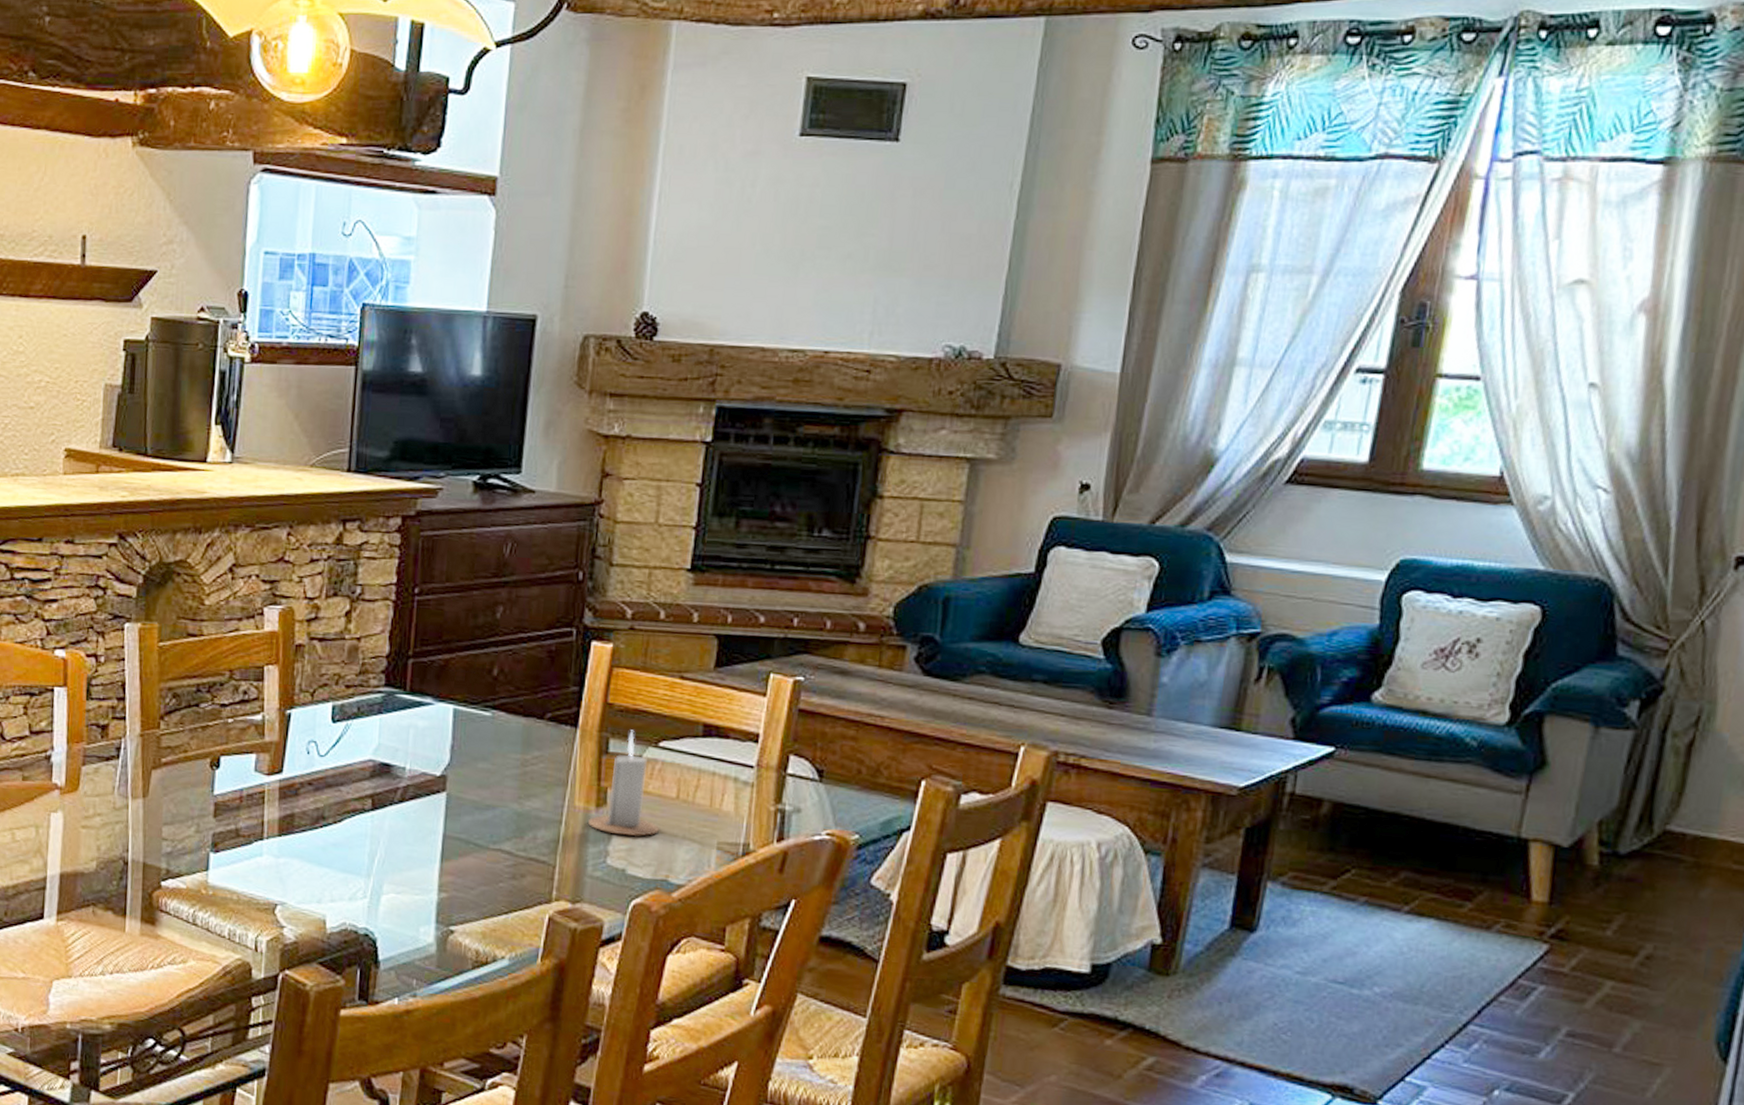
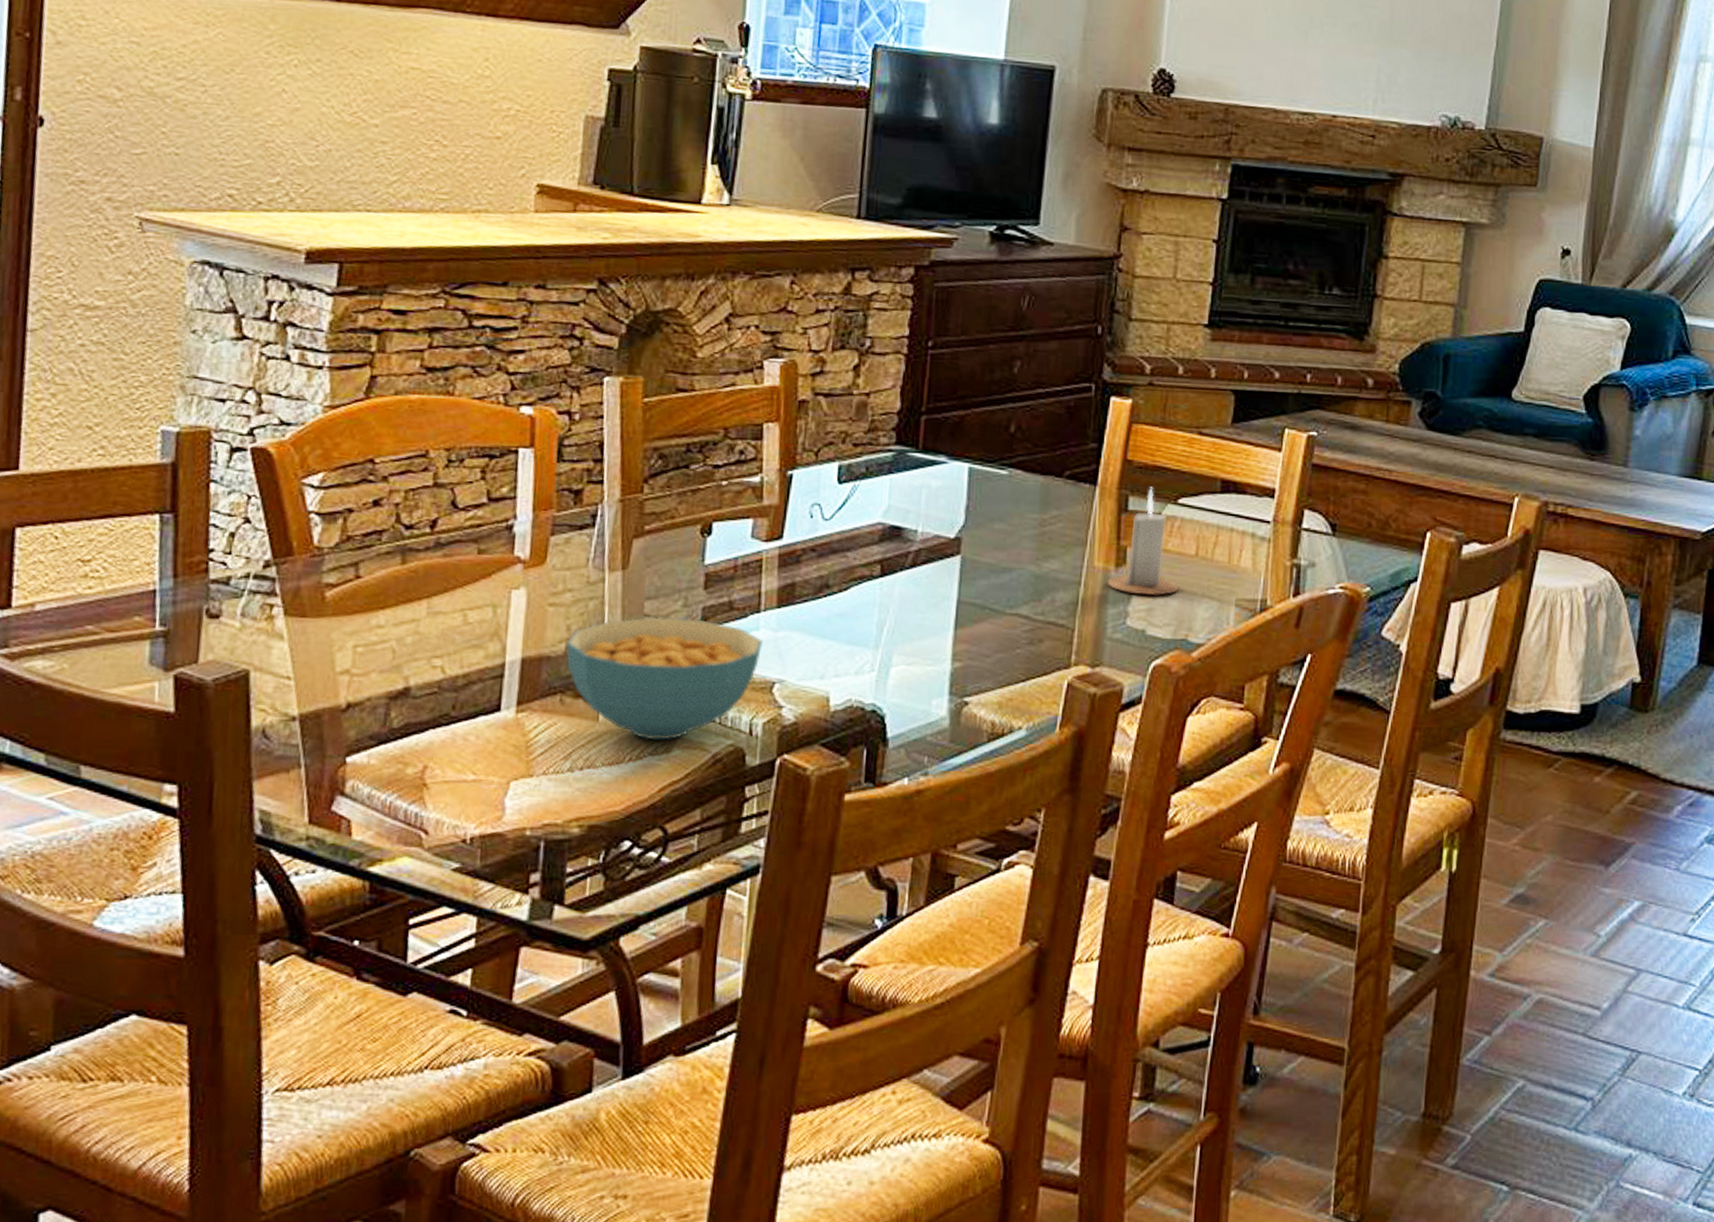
cereal bowl: none [96,840,267,952] -> present [565,617,764,740]

